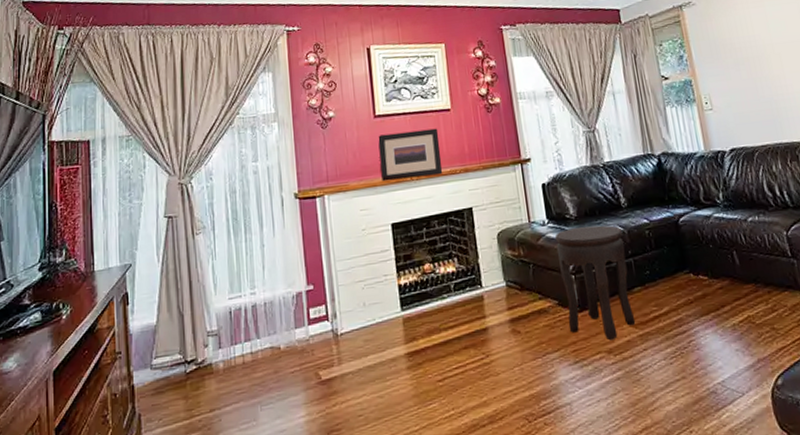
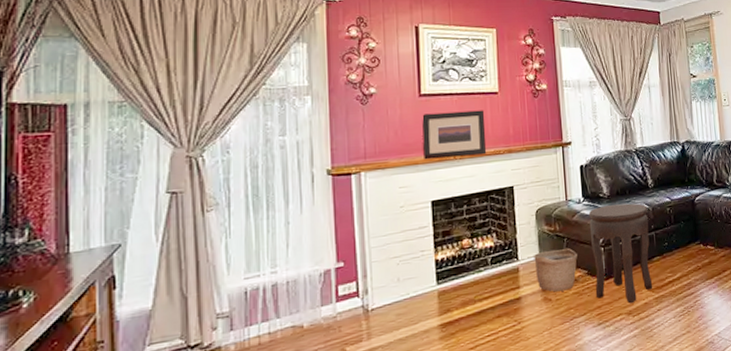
basket: none [498,274,546,324] -> present [534,247,577,292]

